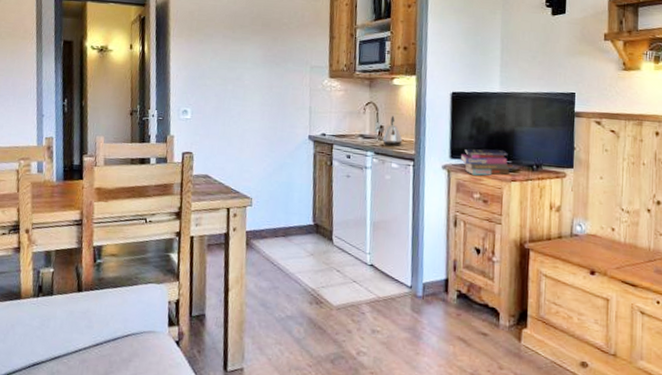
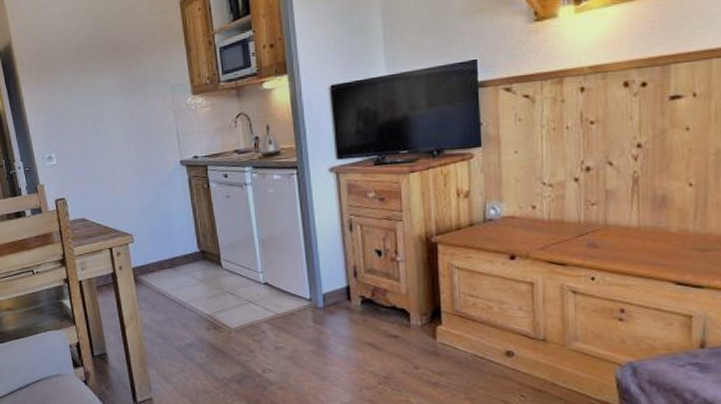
books: present [461,148,510,176] -> none [349,139,406,173]

